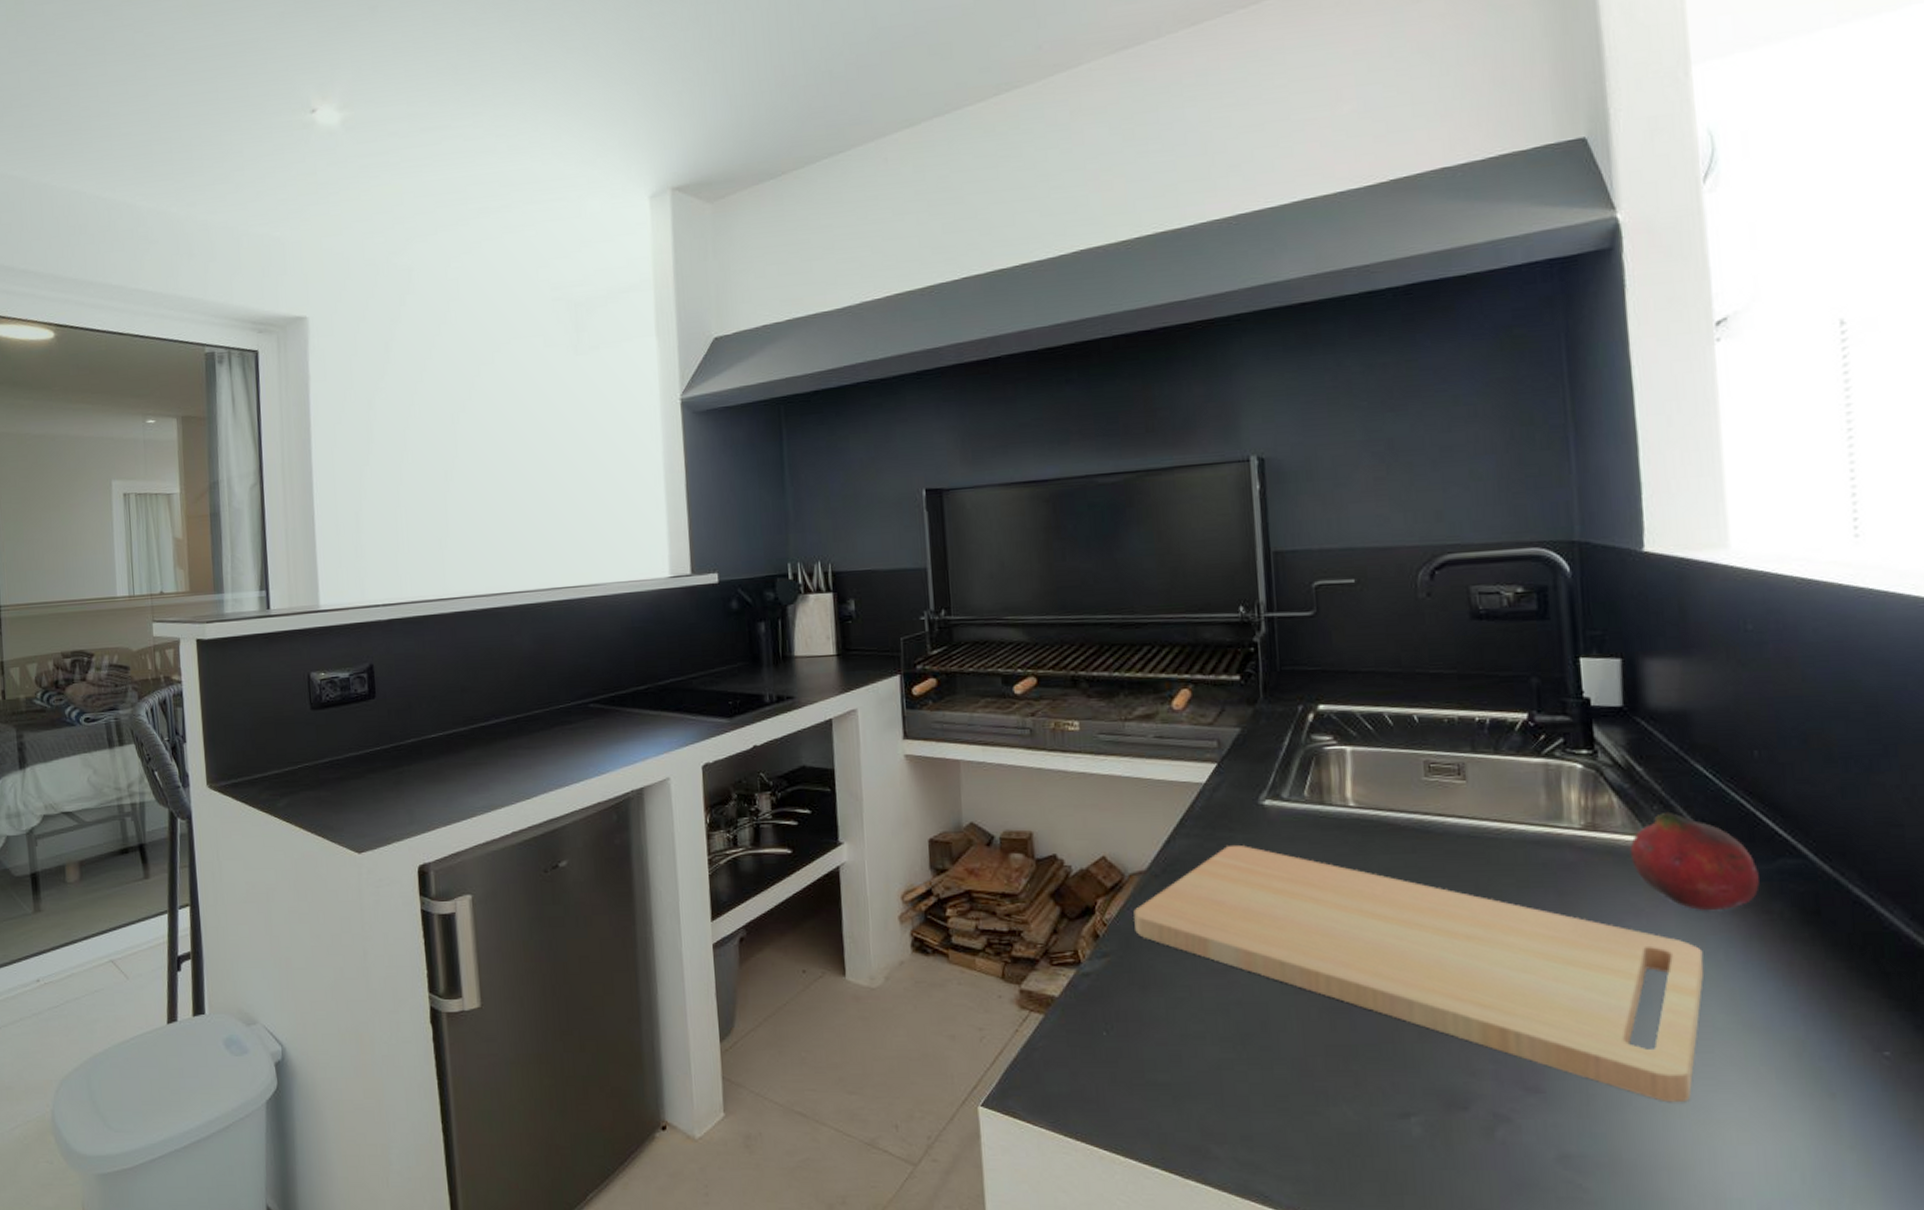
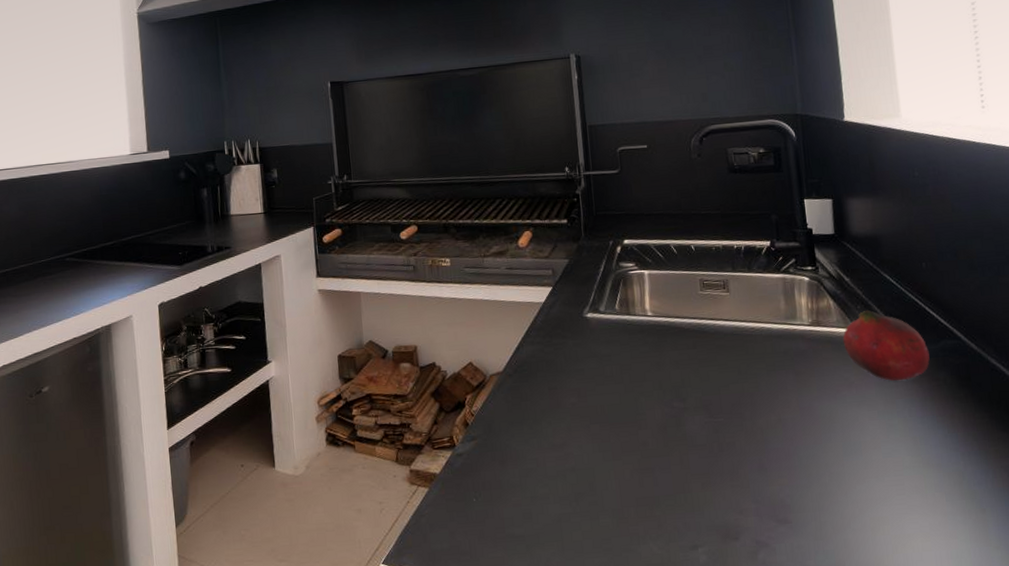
cutting board: present [1133,845,1705,1103] -> none [494,349,896,524]

